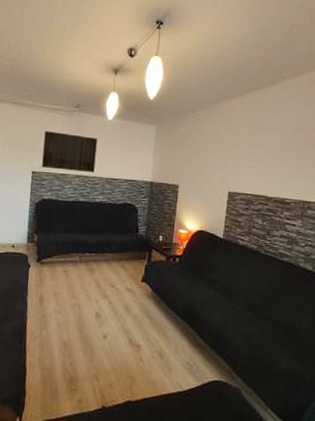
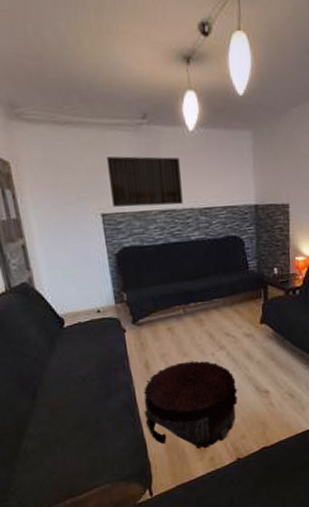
pouf: none [30,302,114,389] -> present [143,361,238,449]

